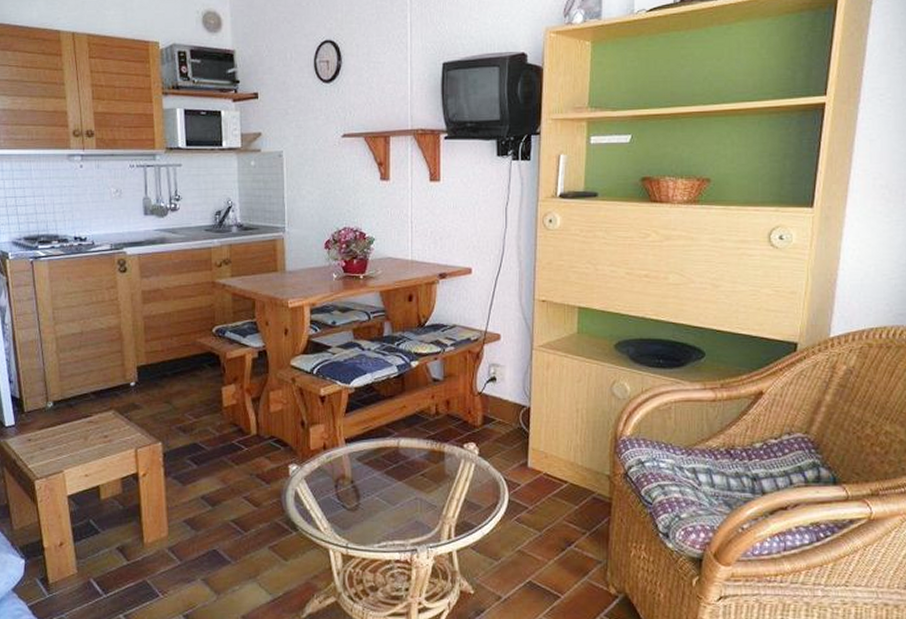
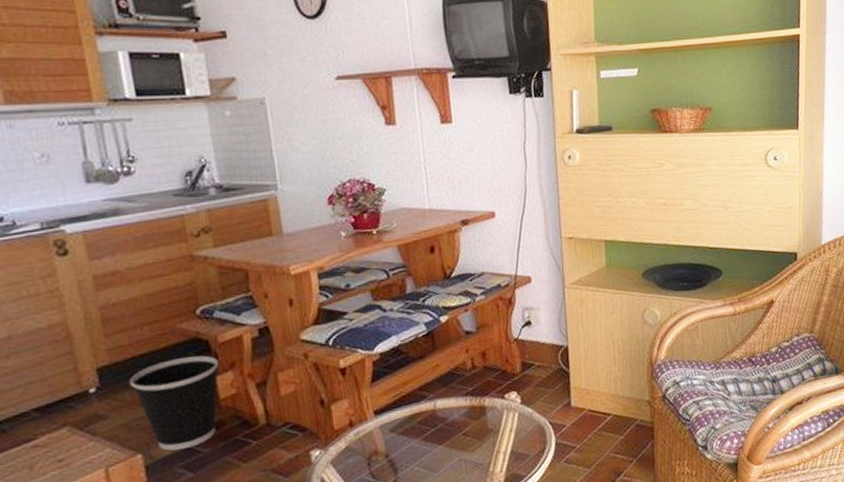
wastebasket: none [159,367,226,445] -> present [129,355,219,451]

